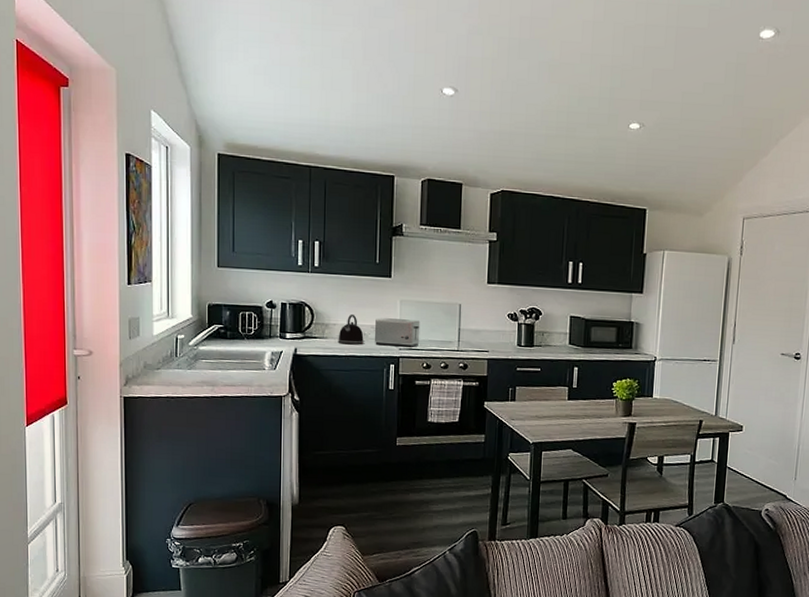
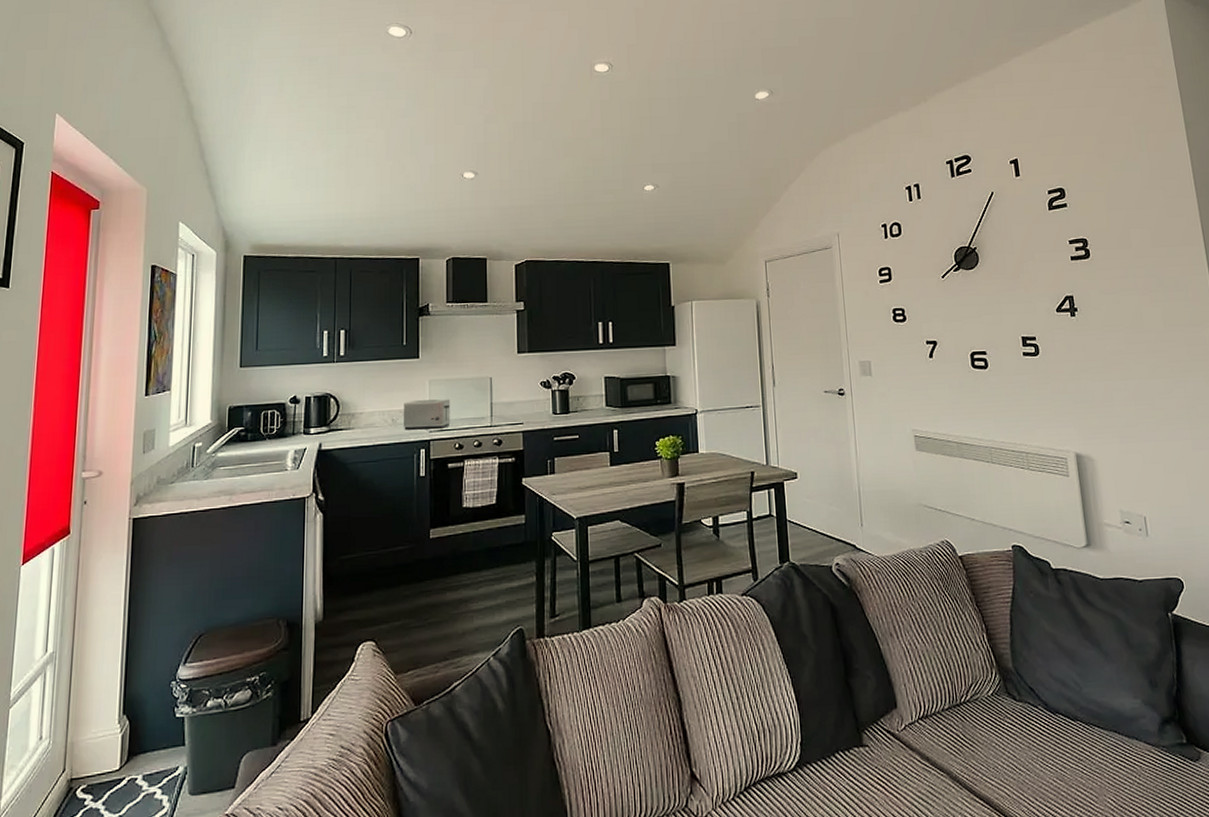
kettle: present [338,313,364,345] -> none [365,400,392,433]

